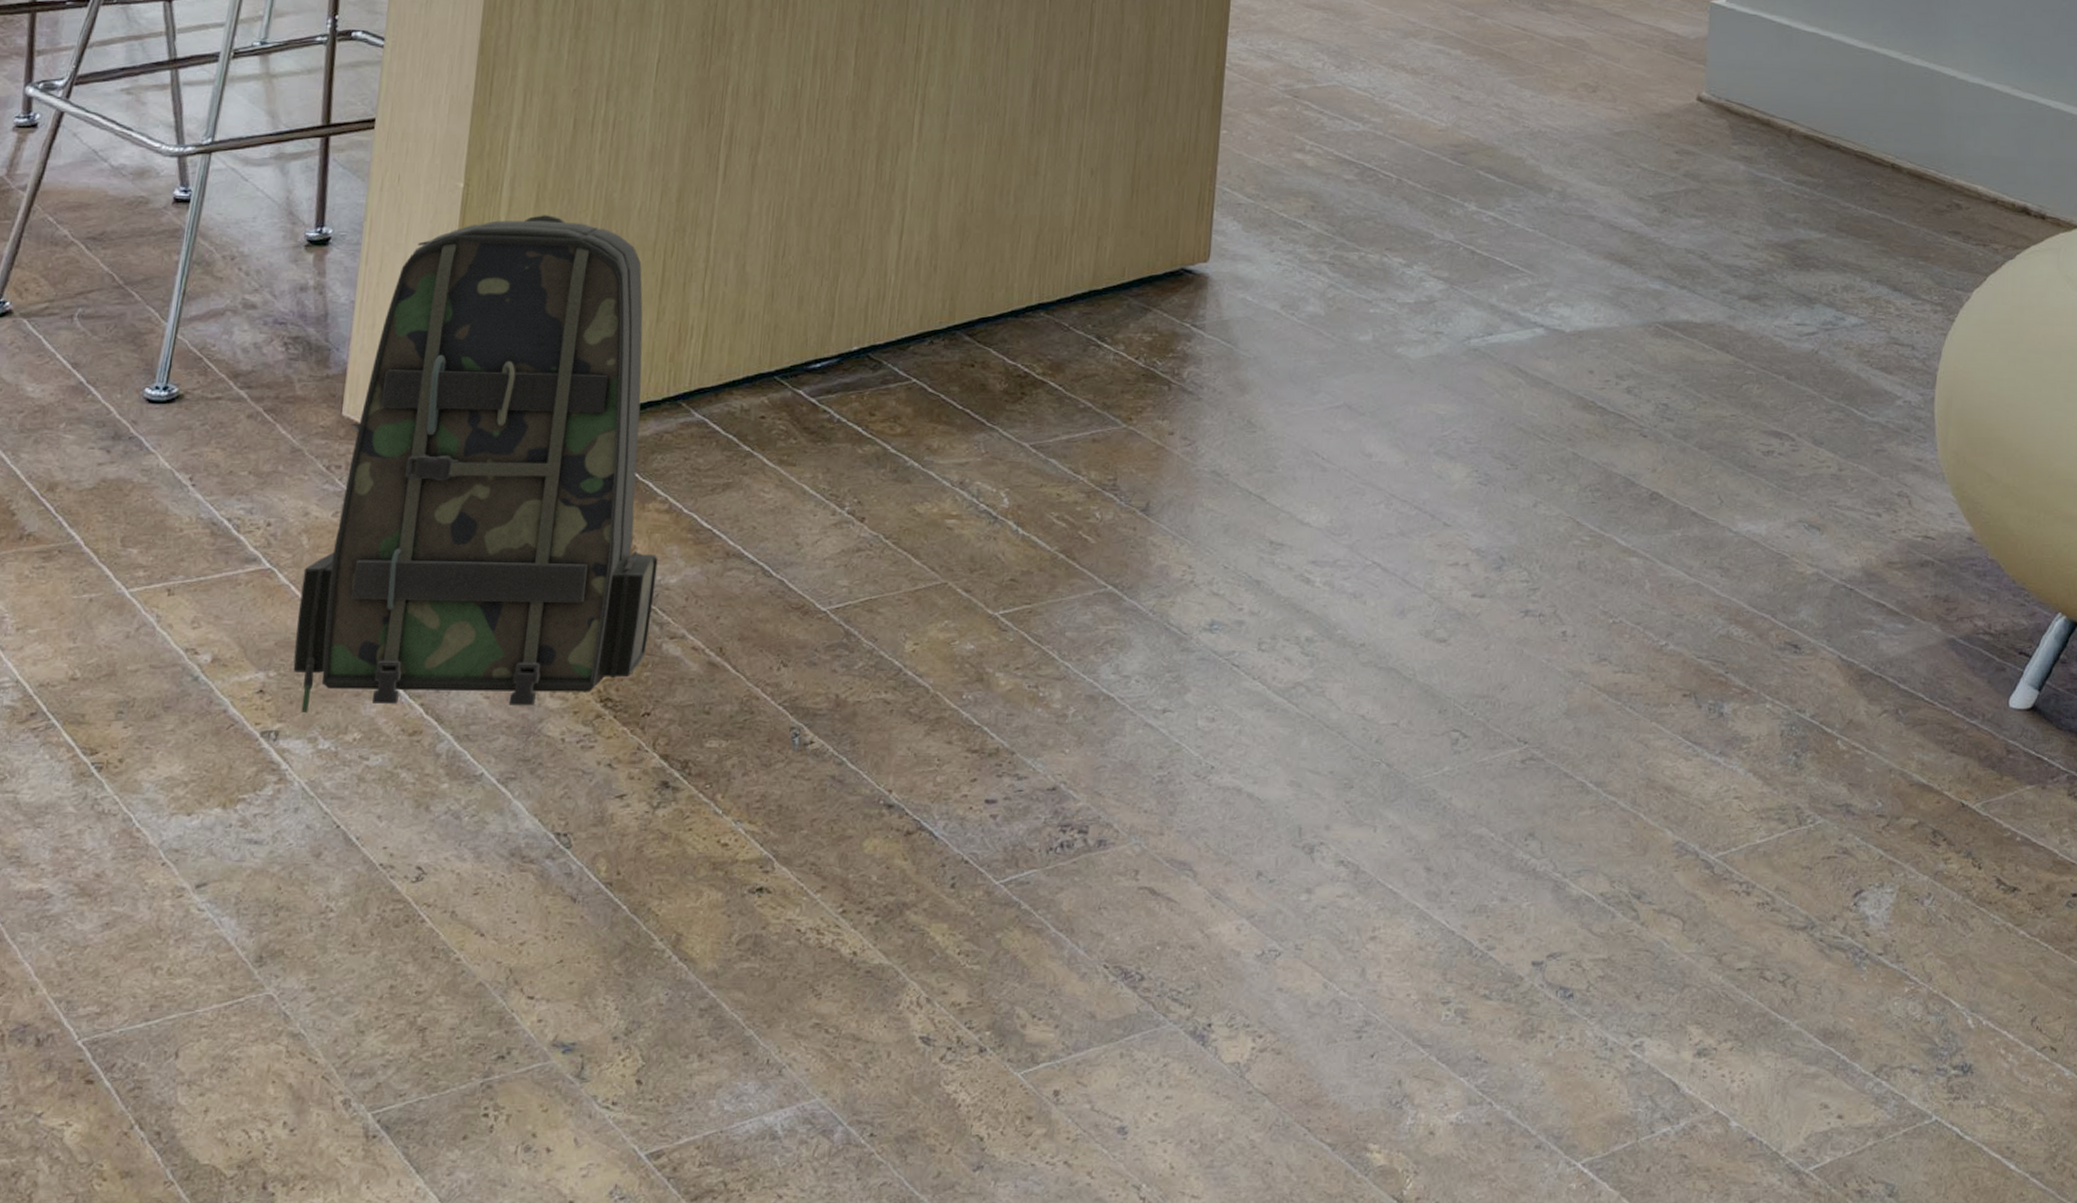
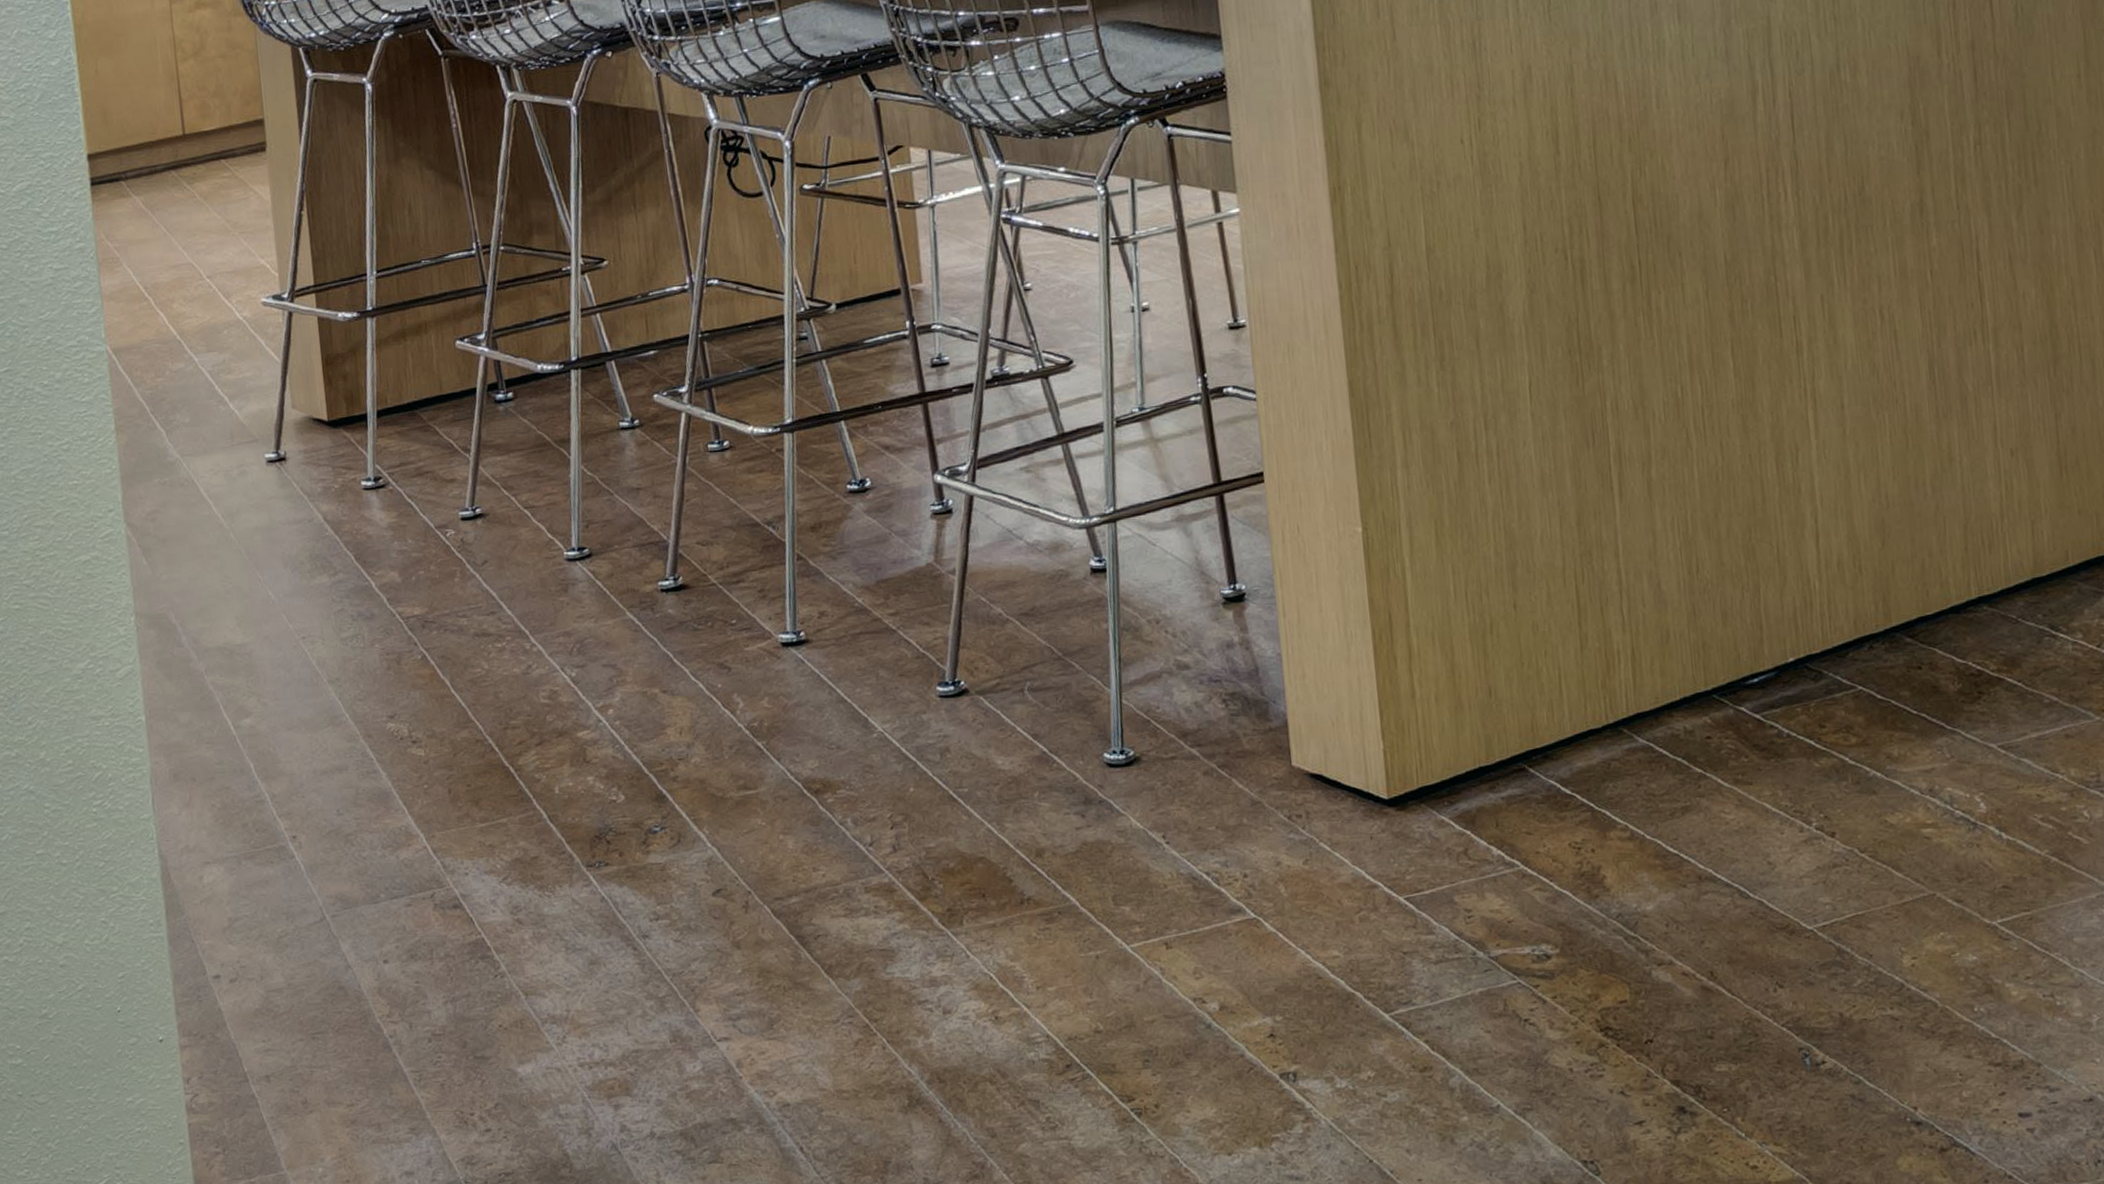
backpack: present [293,214,658,712] -> none [1287,550,1636,1054]

